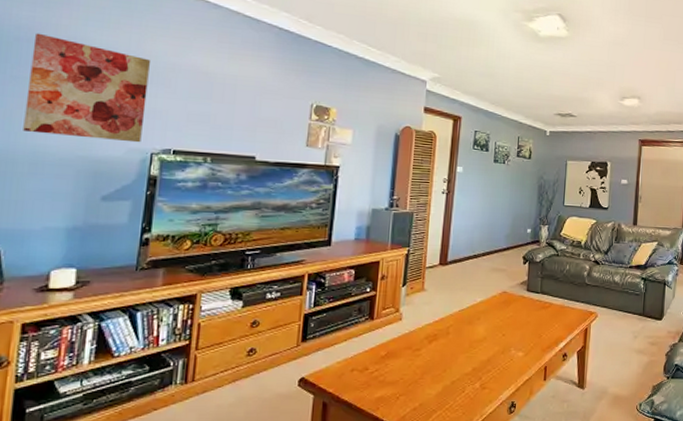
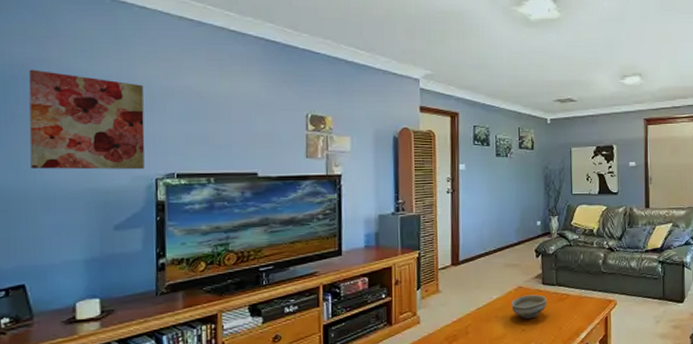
bowl: none [494,300,530,324] -> present [511,294,547,319]

